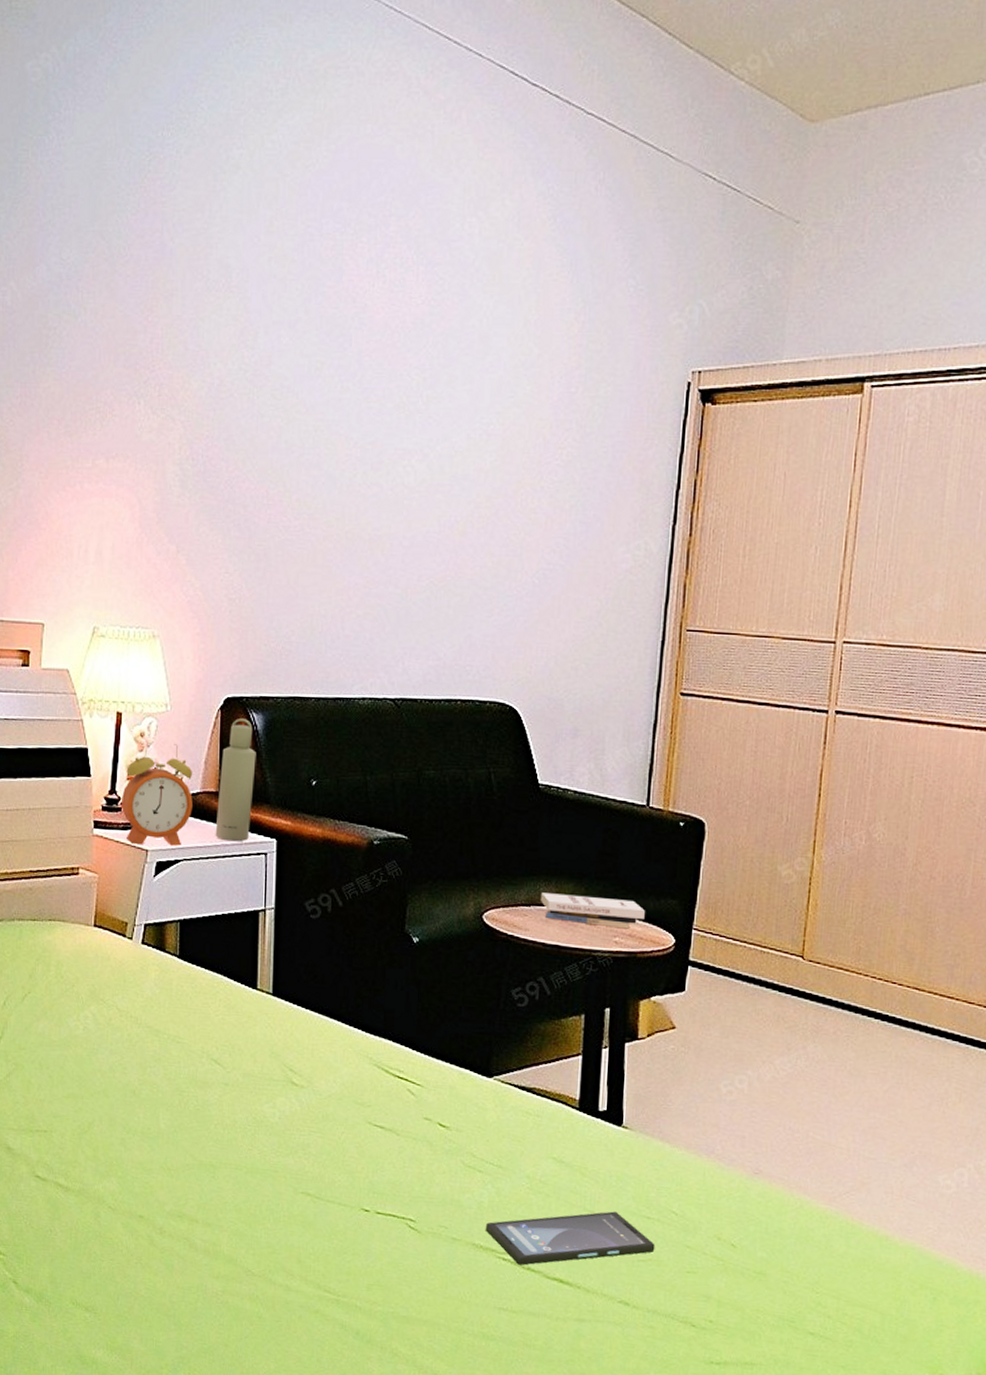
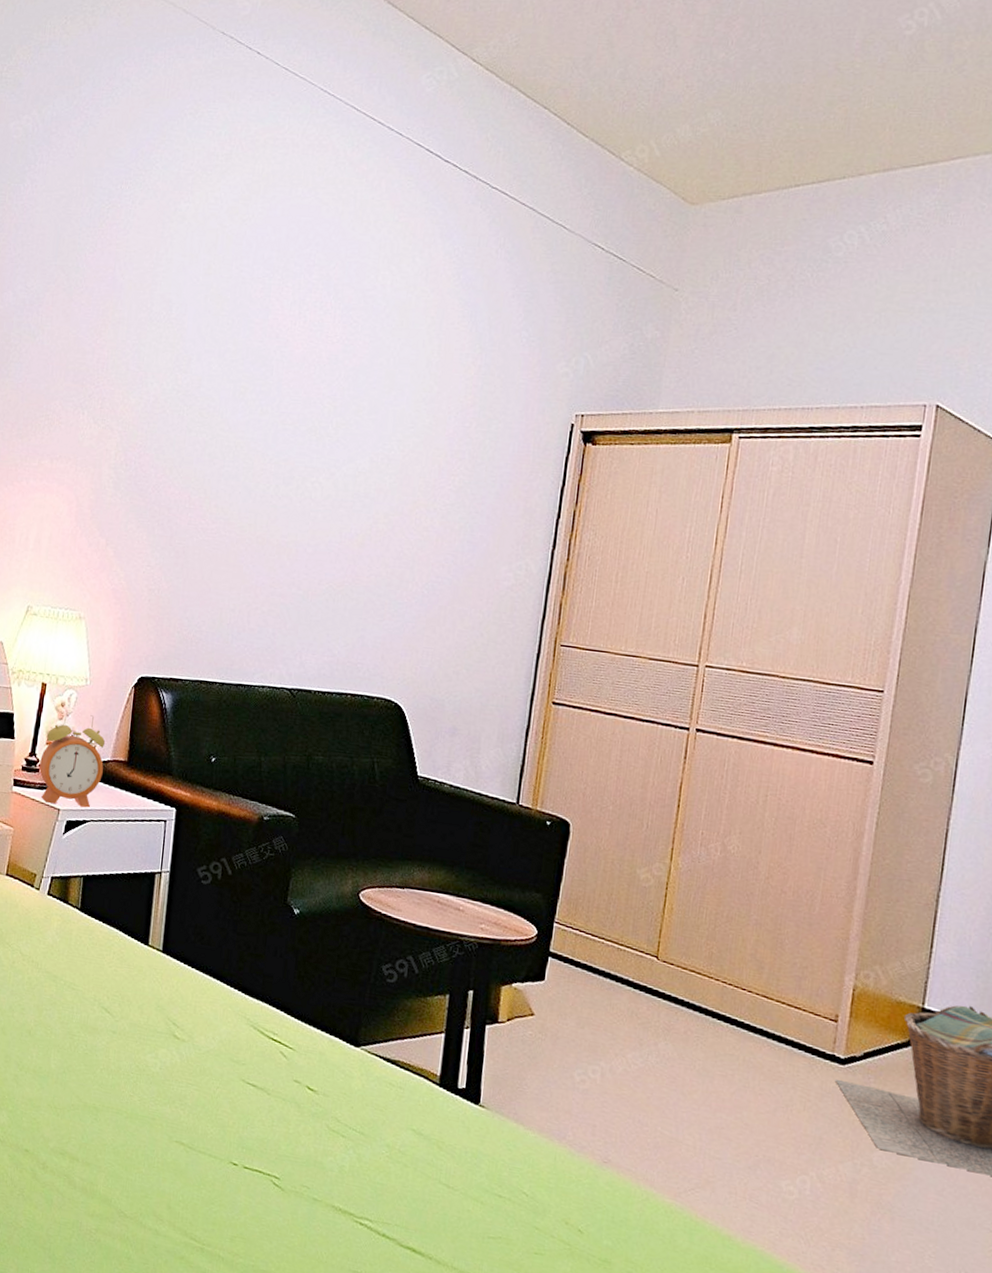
bottle: present [215,718,256,842] -> none [121,696,164,808]
smartphone: present [485,1211,655,1265] -> none [344,1186,506,1232]
books: present [541,892,645,929] -> none [414,877,510,918]

